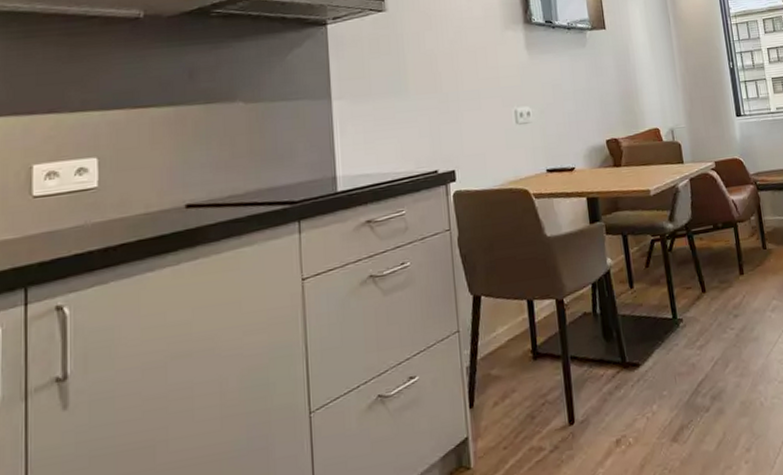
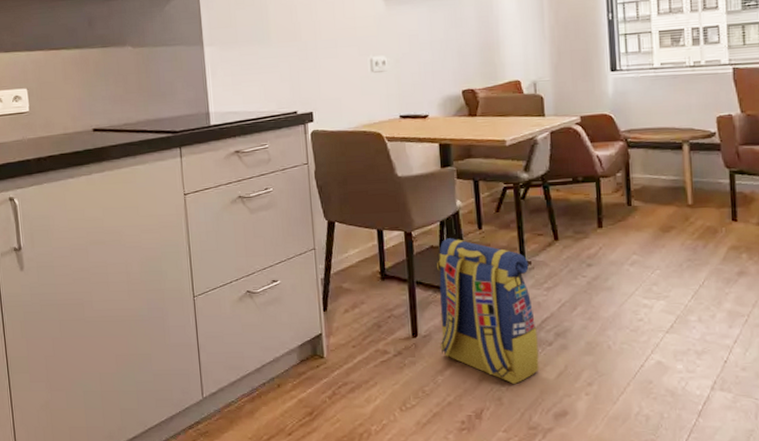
backpack: none [591,301,700,464] -> present [437,238,539,384]

